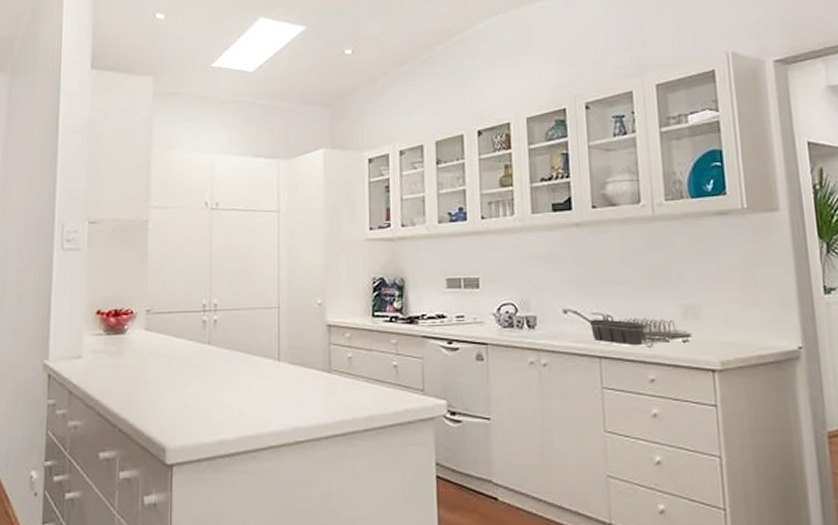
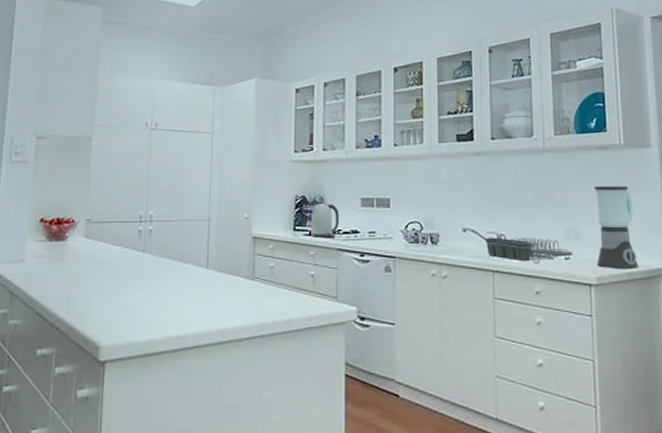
kettle: none [391,285,423,324] -> present [311,203,340,237]
blender: none [713,256,770,351] -> present [594,186,639,268]

